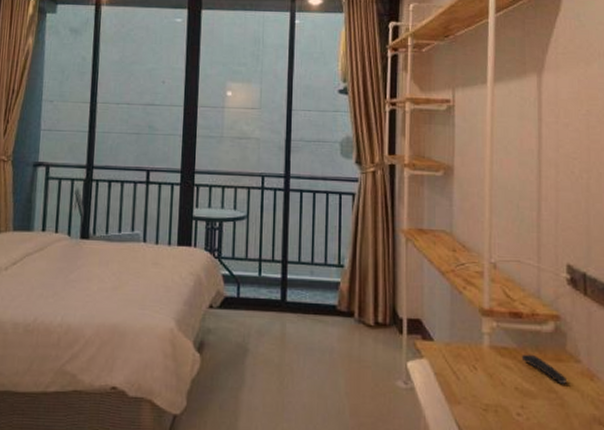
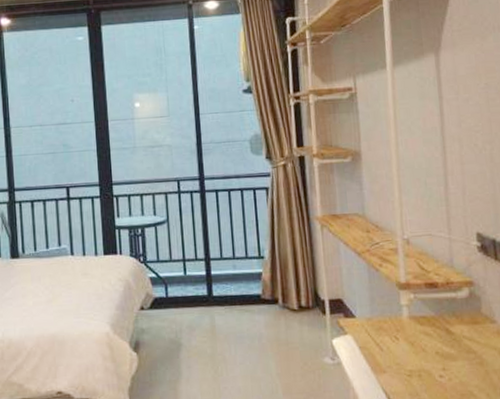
remote control: present [521,354,568,385] -> none [439,320,485,345]

